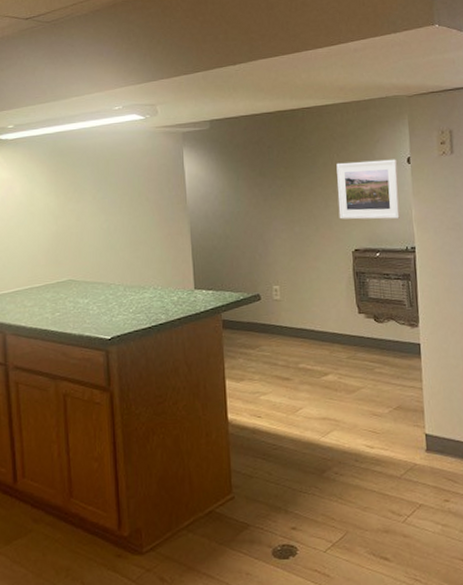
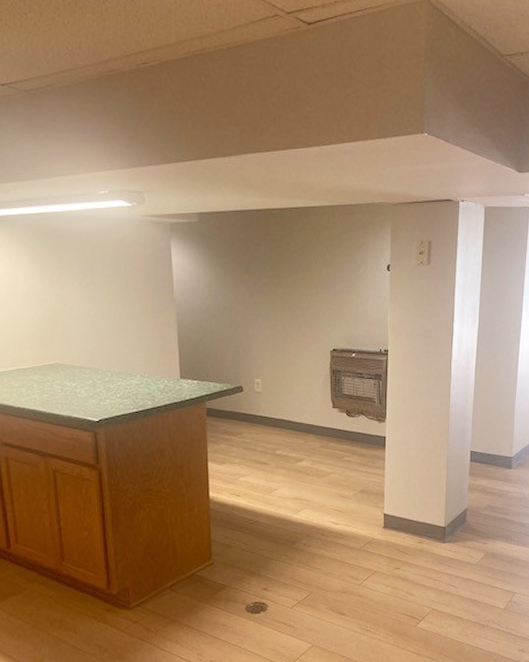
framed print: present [336,159,401,220] -> none [319,265,378,322]

